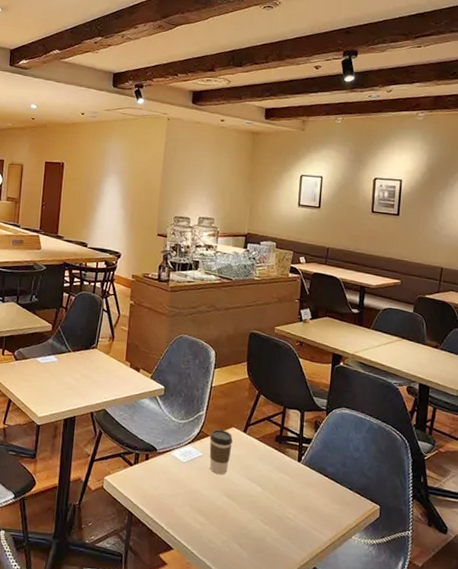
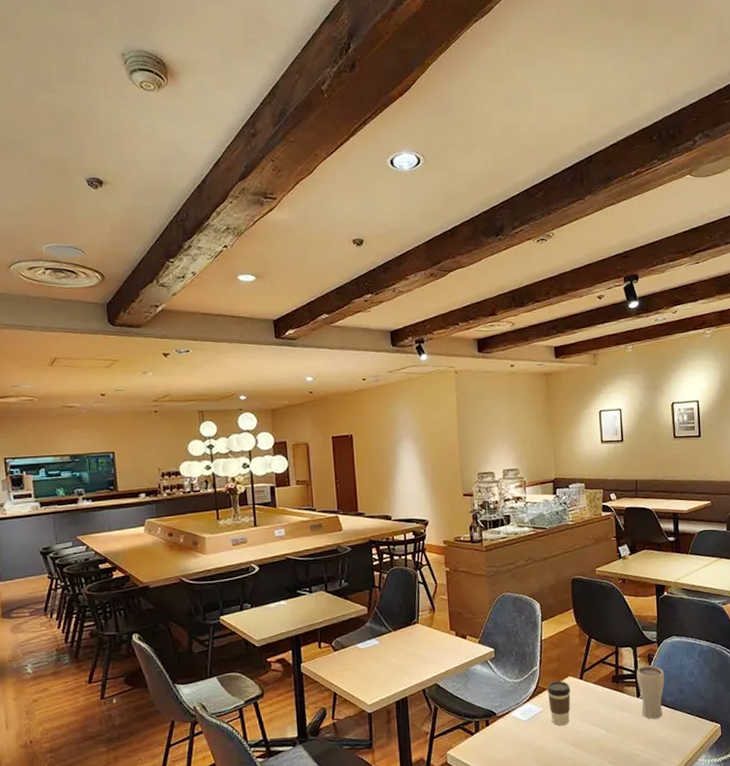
drinking glass: none [300,431,329,487] -> present [636,665,665,719]

